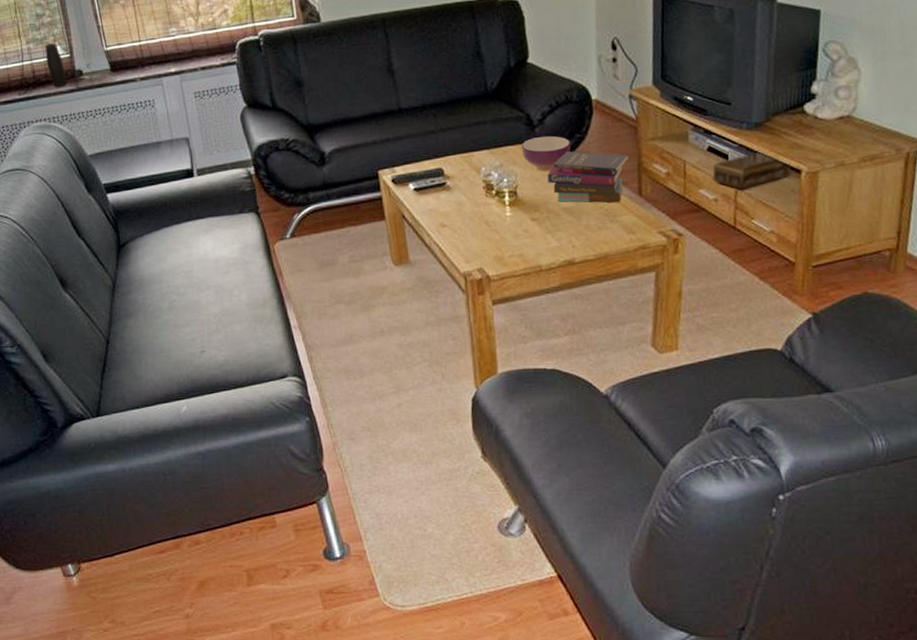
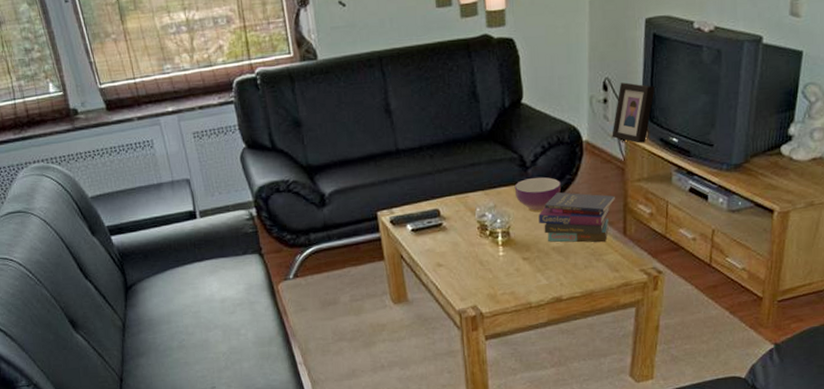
vase: present [44,43,67,89] -> none [35,80,62,128]
picture frame: none [622,42,666,102] -> present [612,82,655,144]
decorative box: present [712,152,791,190] -> none [692,193,765,229]

